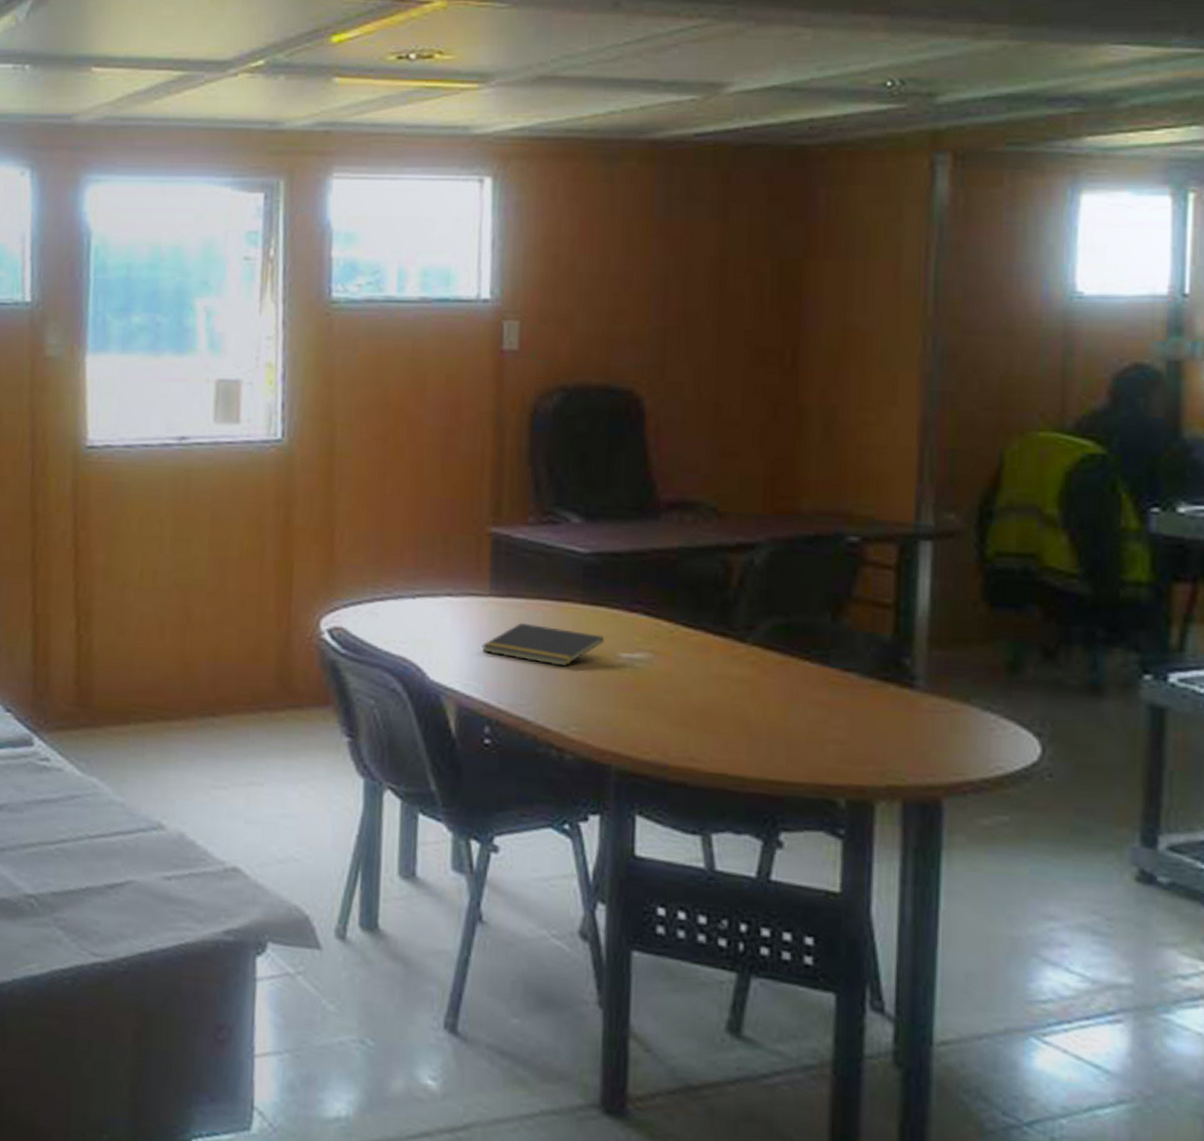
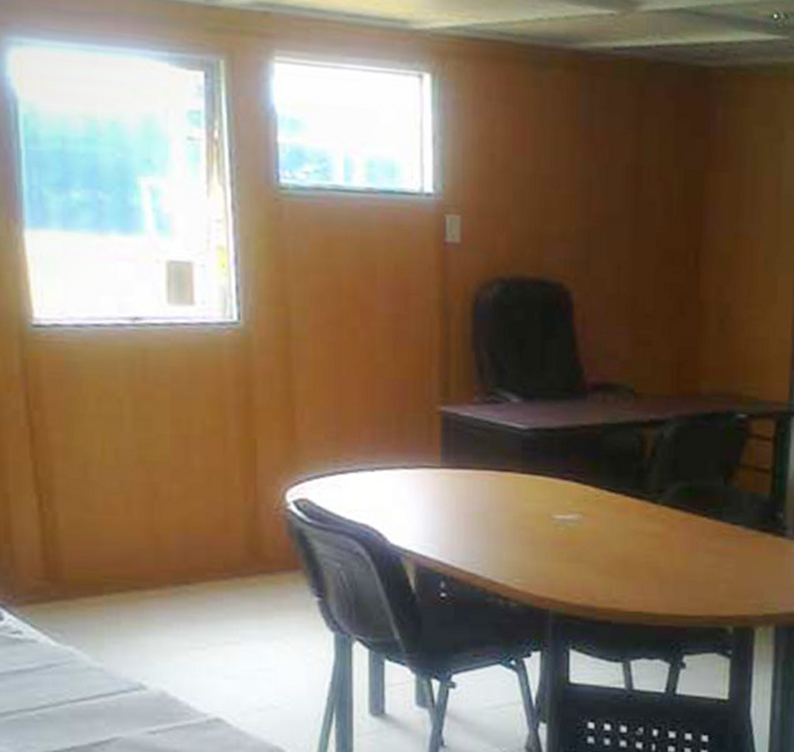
notepad: present [481,622,605,667] -> none [435,491,542,528]

